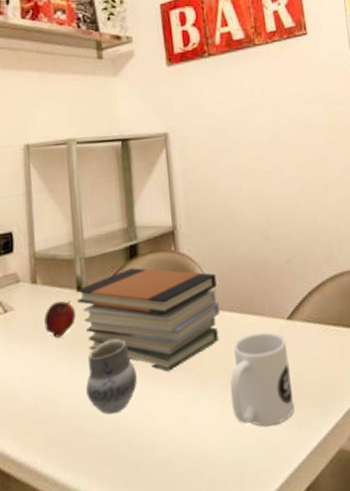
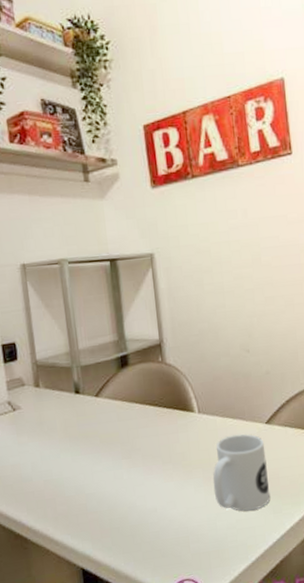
apple: present [44,300,76,338] -> none [48,402,75,433]
book stack: present [75,267,220,372] -> none [74,375,204,464]
cup: present [86,338,137,415] -> none [87,435,131,496]

